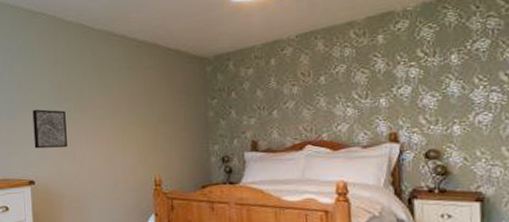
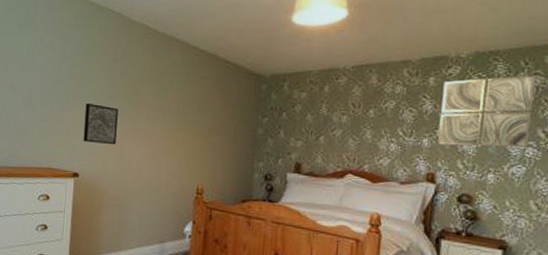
wall art: none [393,17,492,103] -> present [438,75,537,148]

